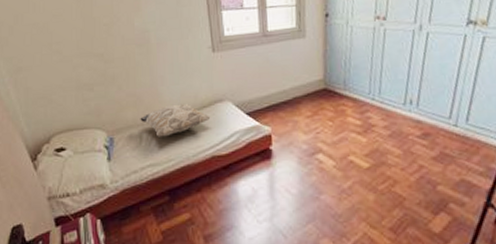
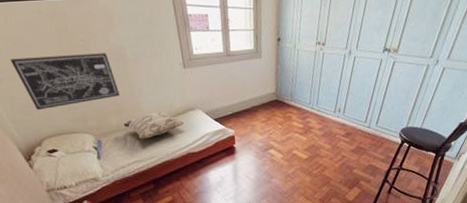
wall art: none [33,37,139,102] -> present [10,53,120,110]

